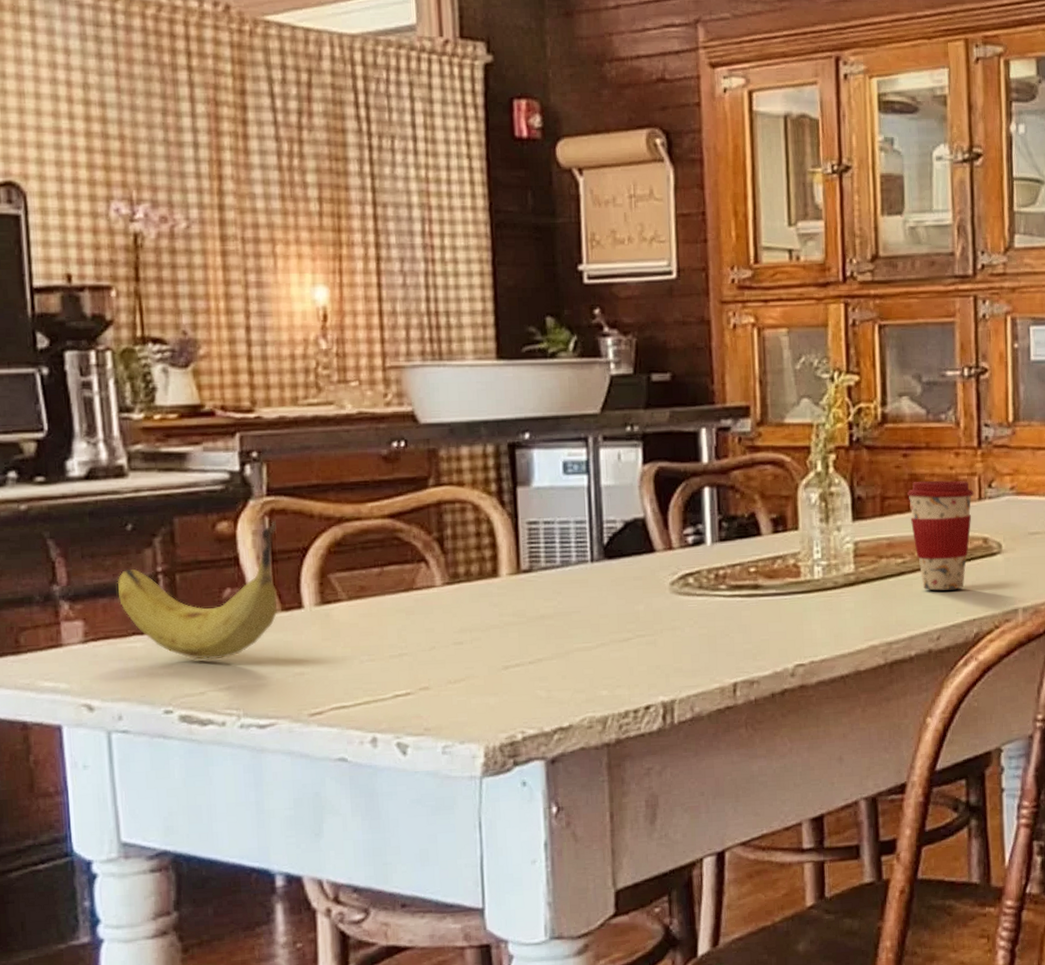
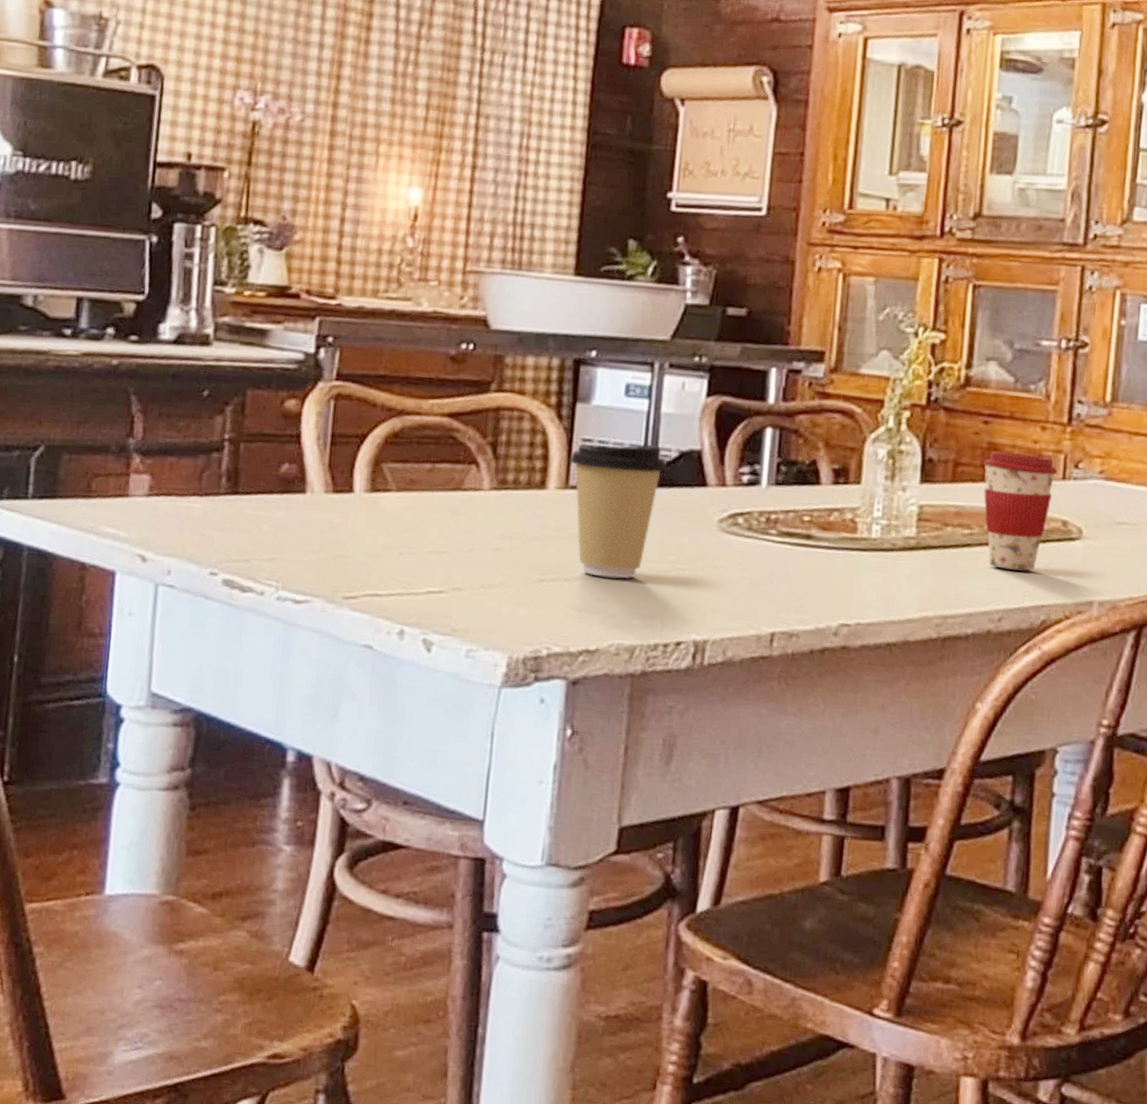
fruit: present [117,521,278,660] -> none [186,405,340,530]
coffee cup: none [518,518,615,655] -> present [569,443,668,579]

